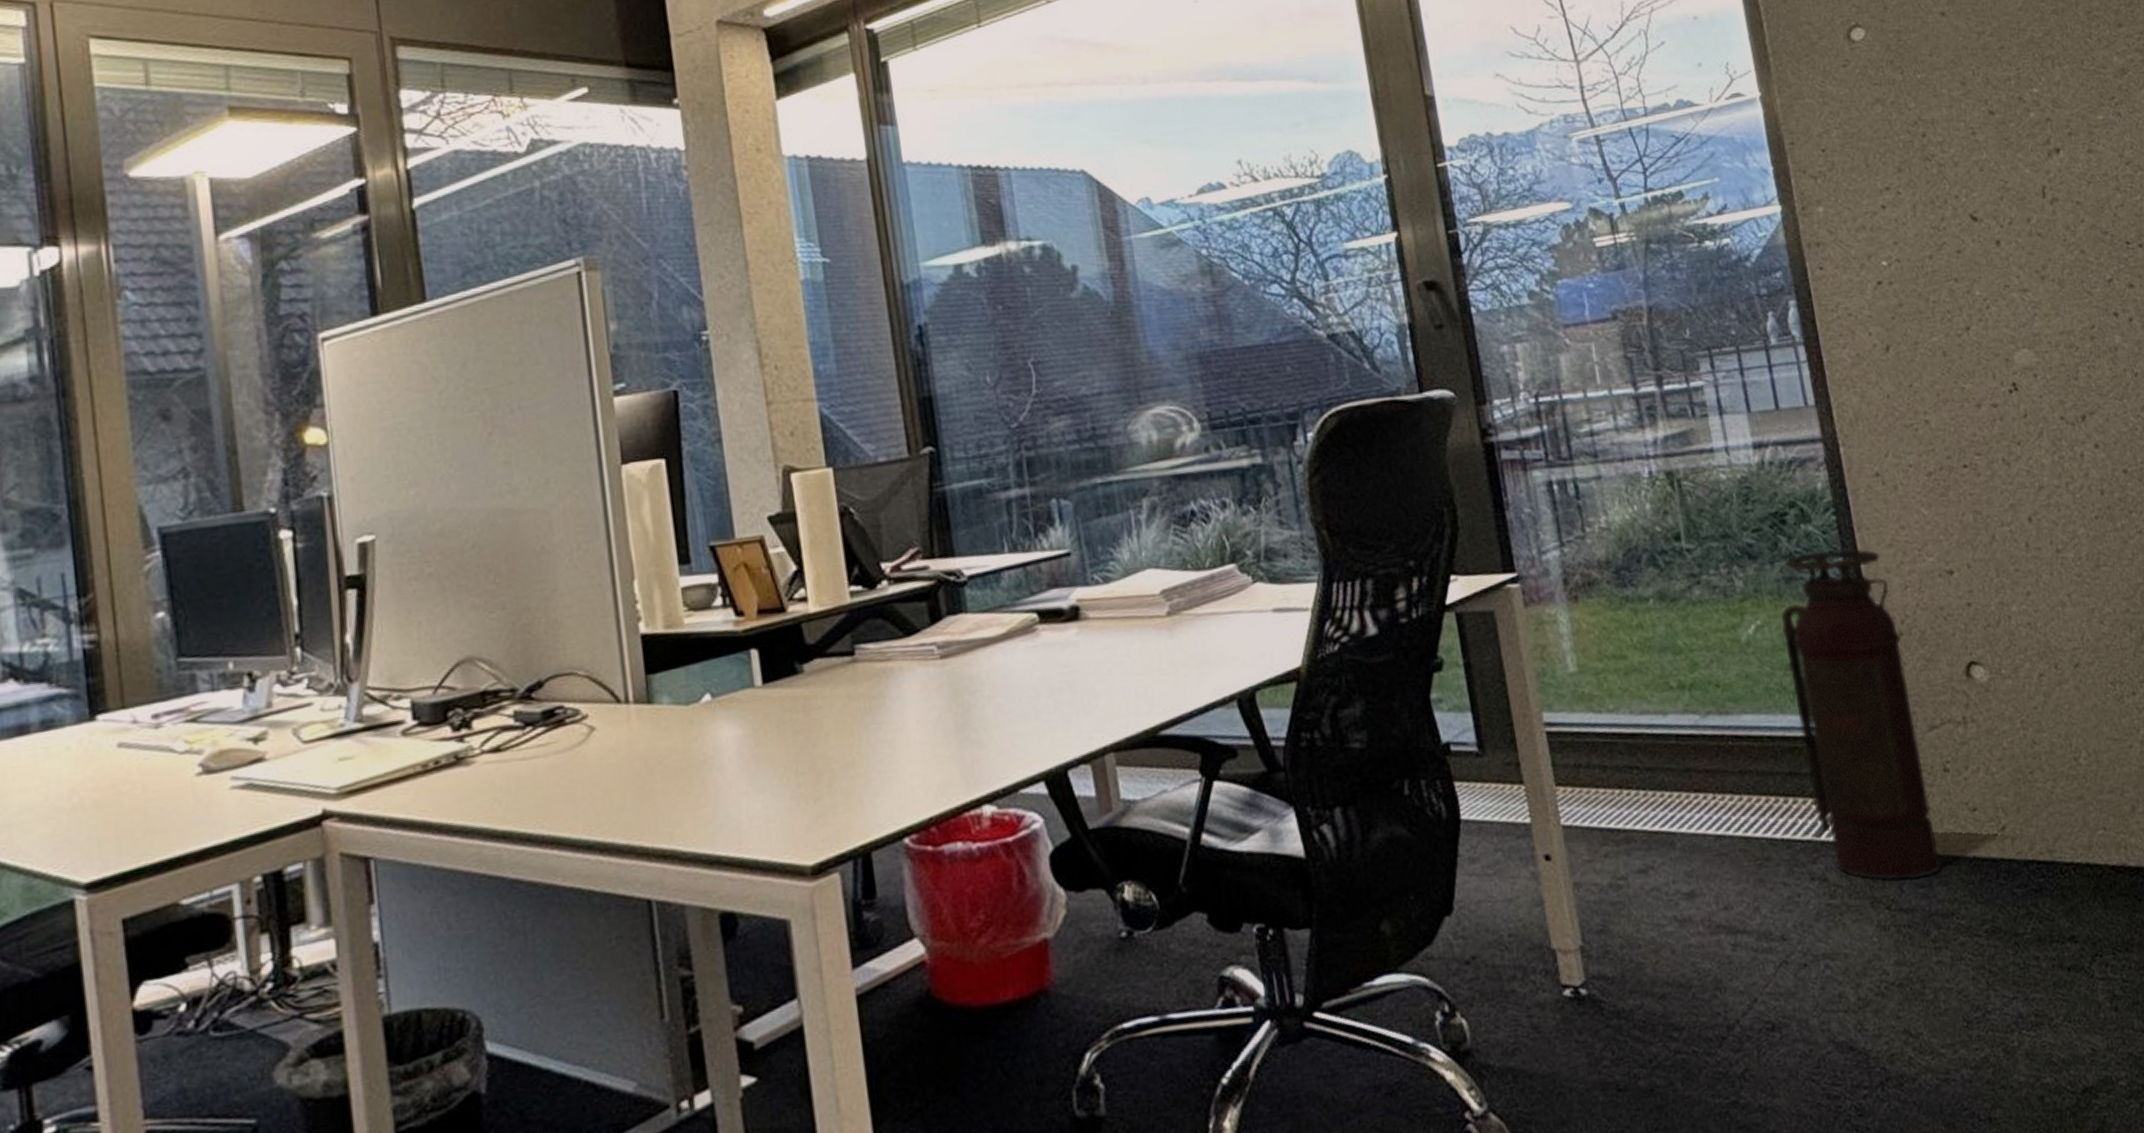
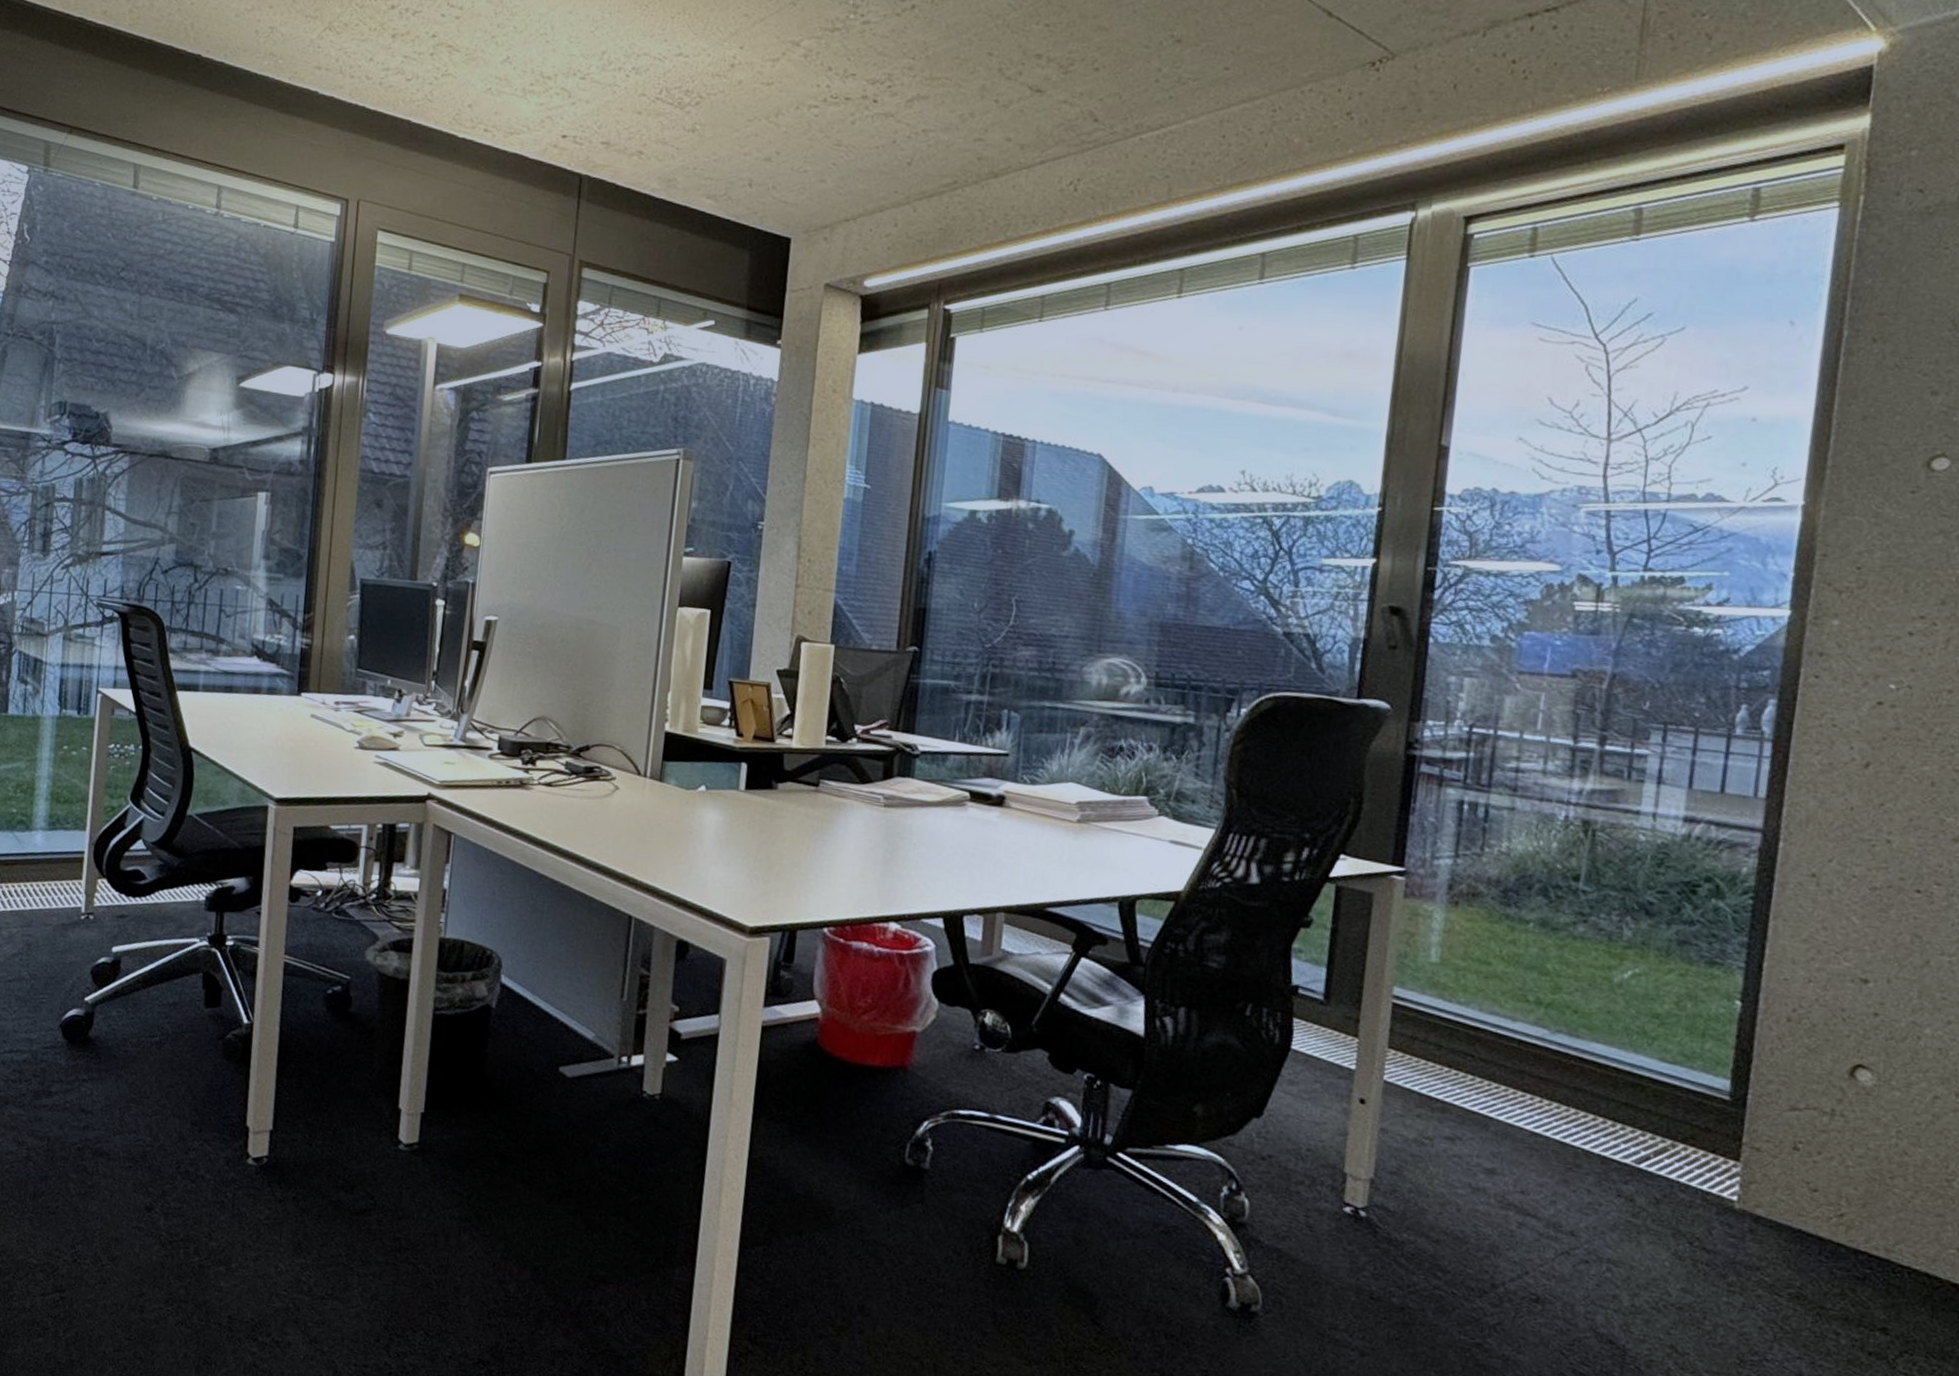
fire extinguisher: present [1781,548,1943,882] -> none [1640,923,1791,1232]

